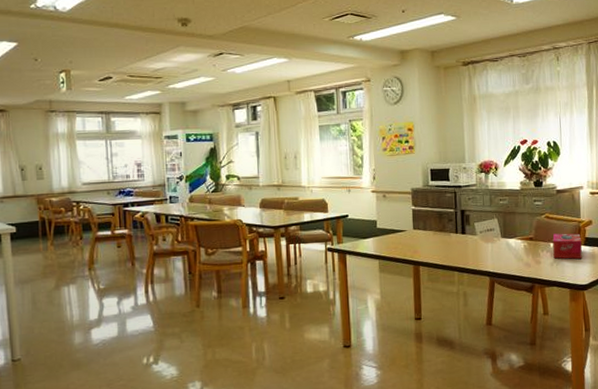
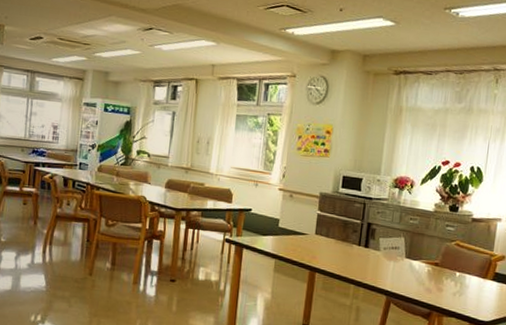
tissue box: present [552,233,582,259] -> none [457,263,491,293]

